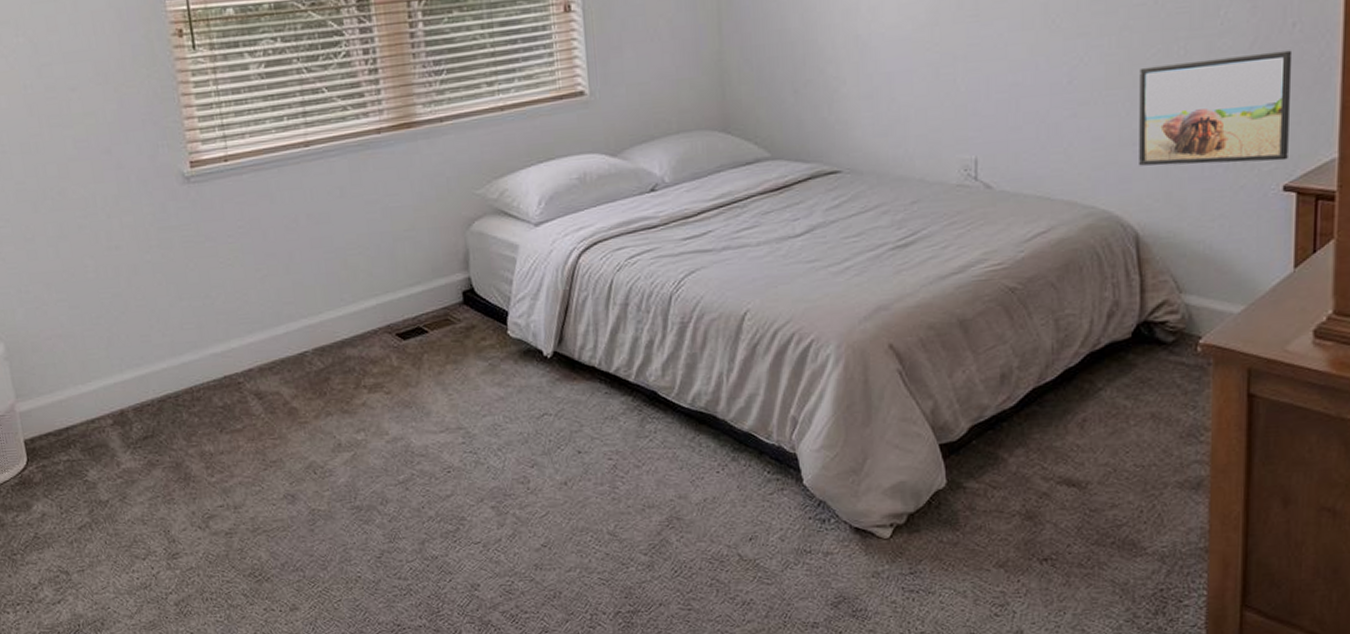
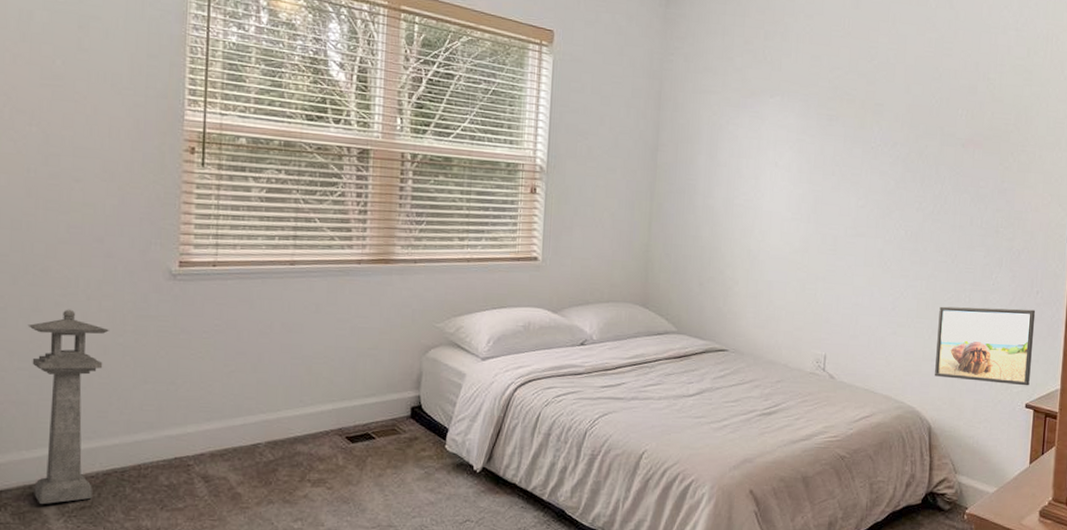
lantern: none [57,230,152,437] -> present [27,309,109,504]

